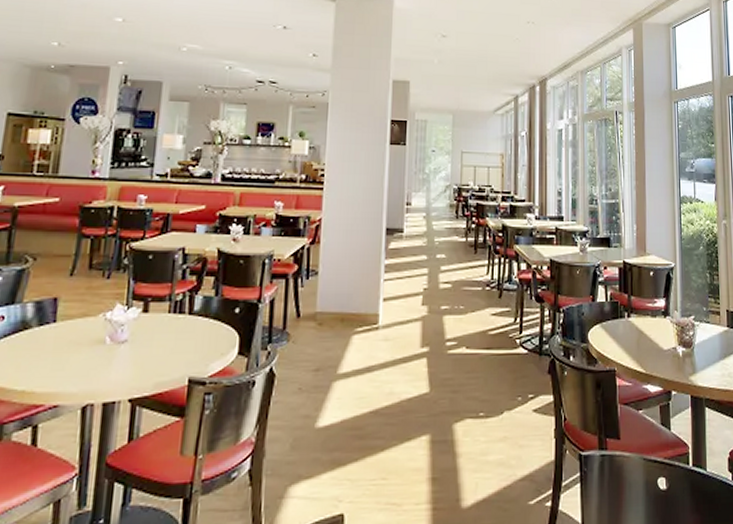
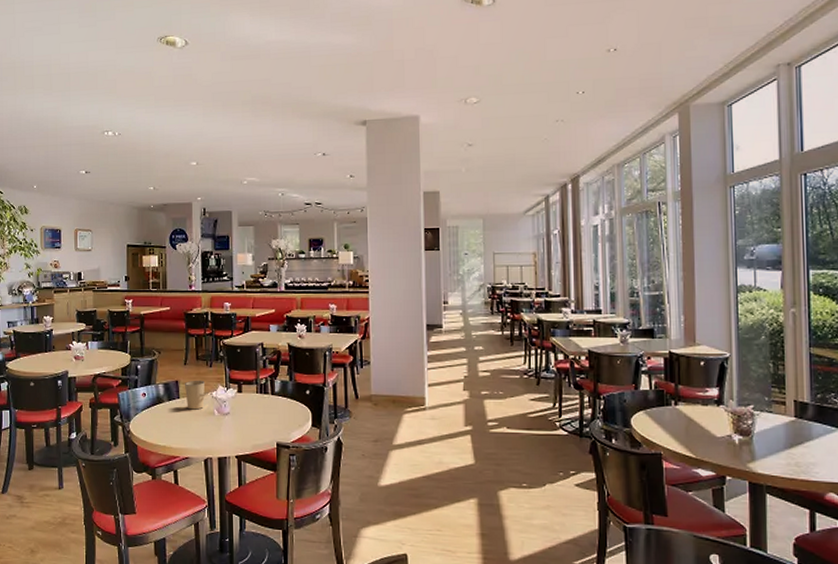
cup: none [65,296,100,338] -> present [184,380,208,410]

